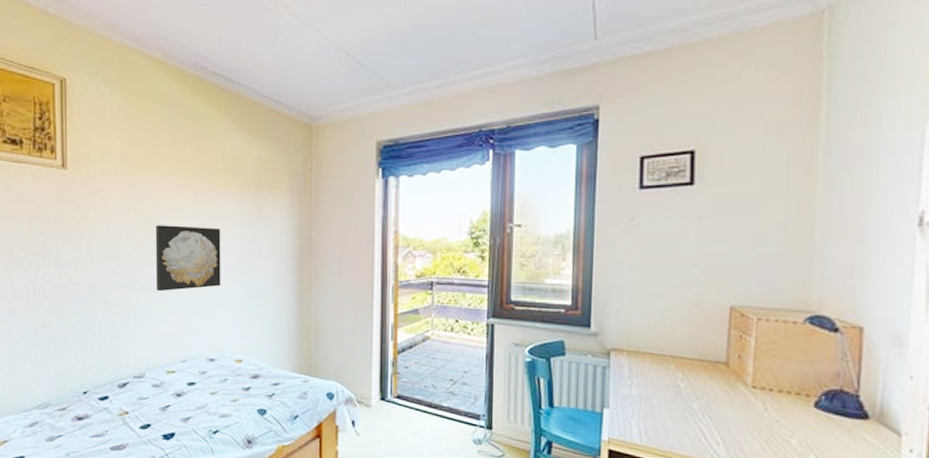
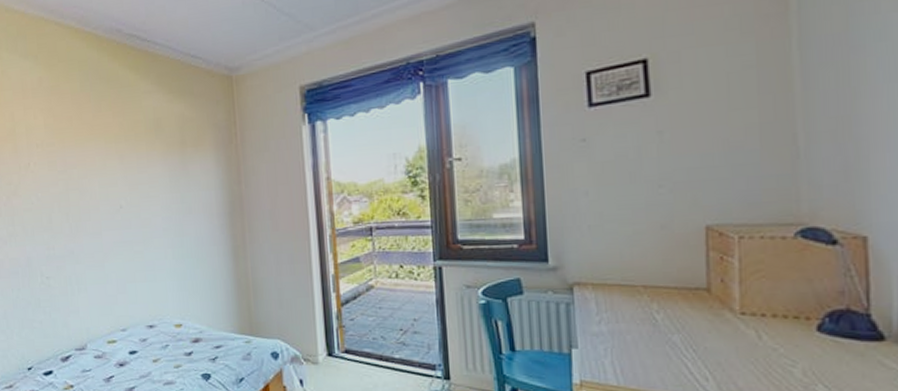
wall art: present [155,225,221,292] -> none [84,191,154,261]

